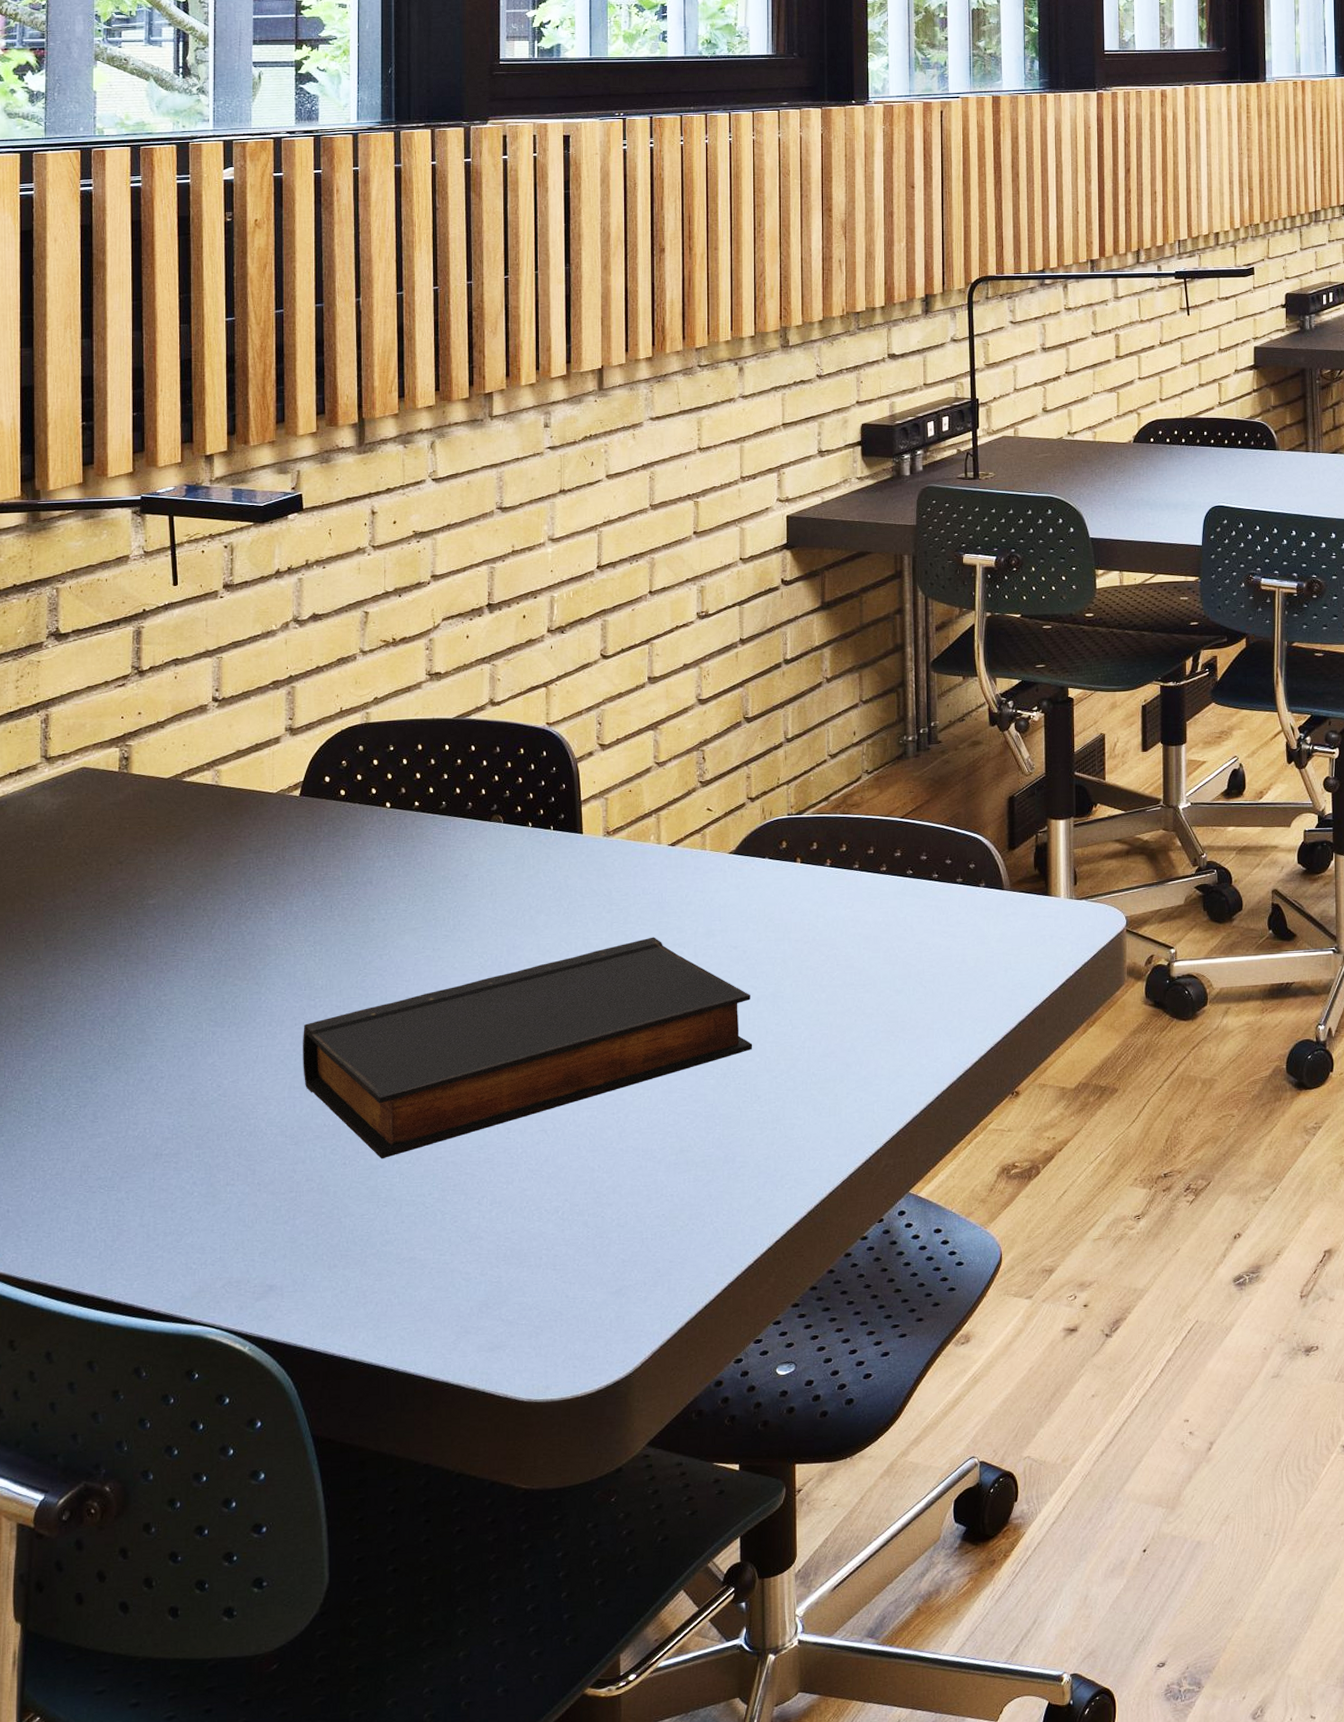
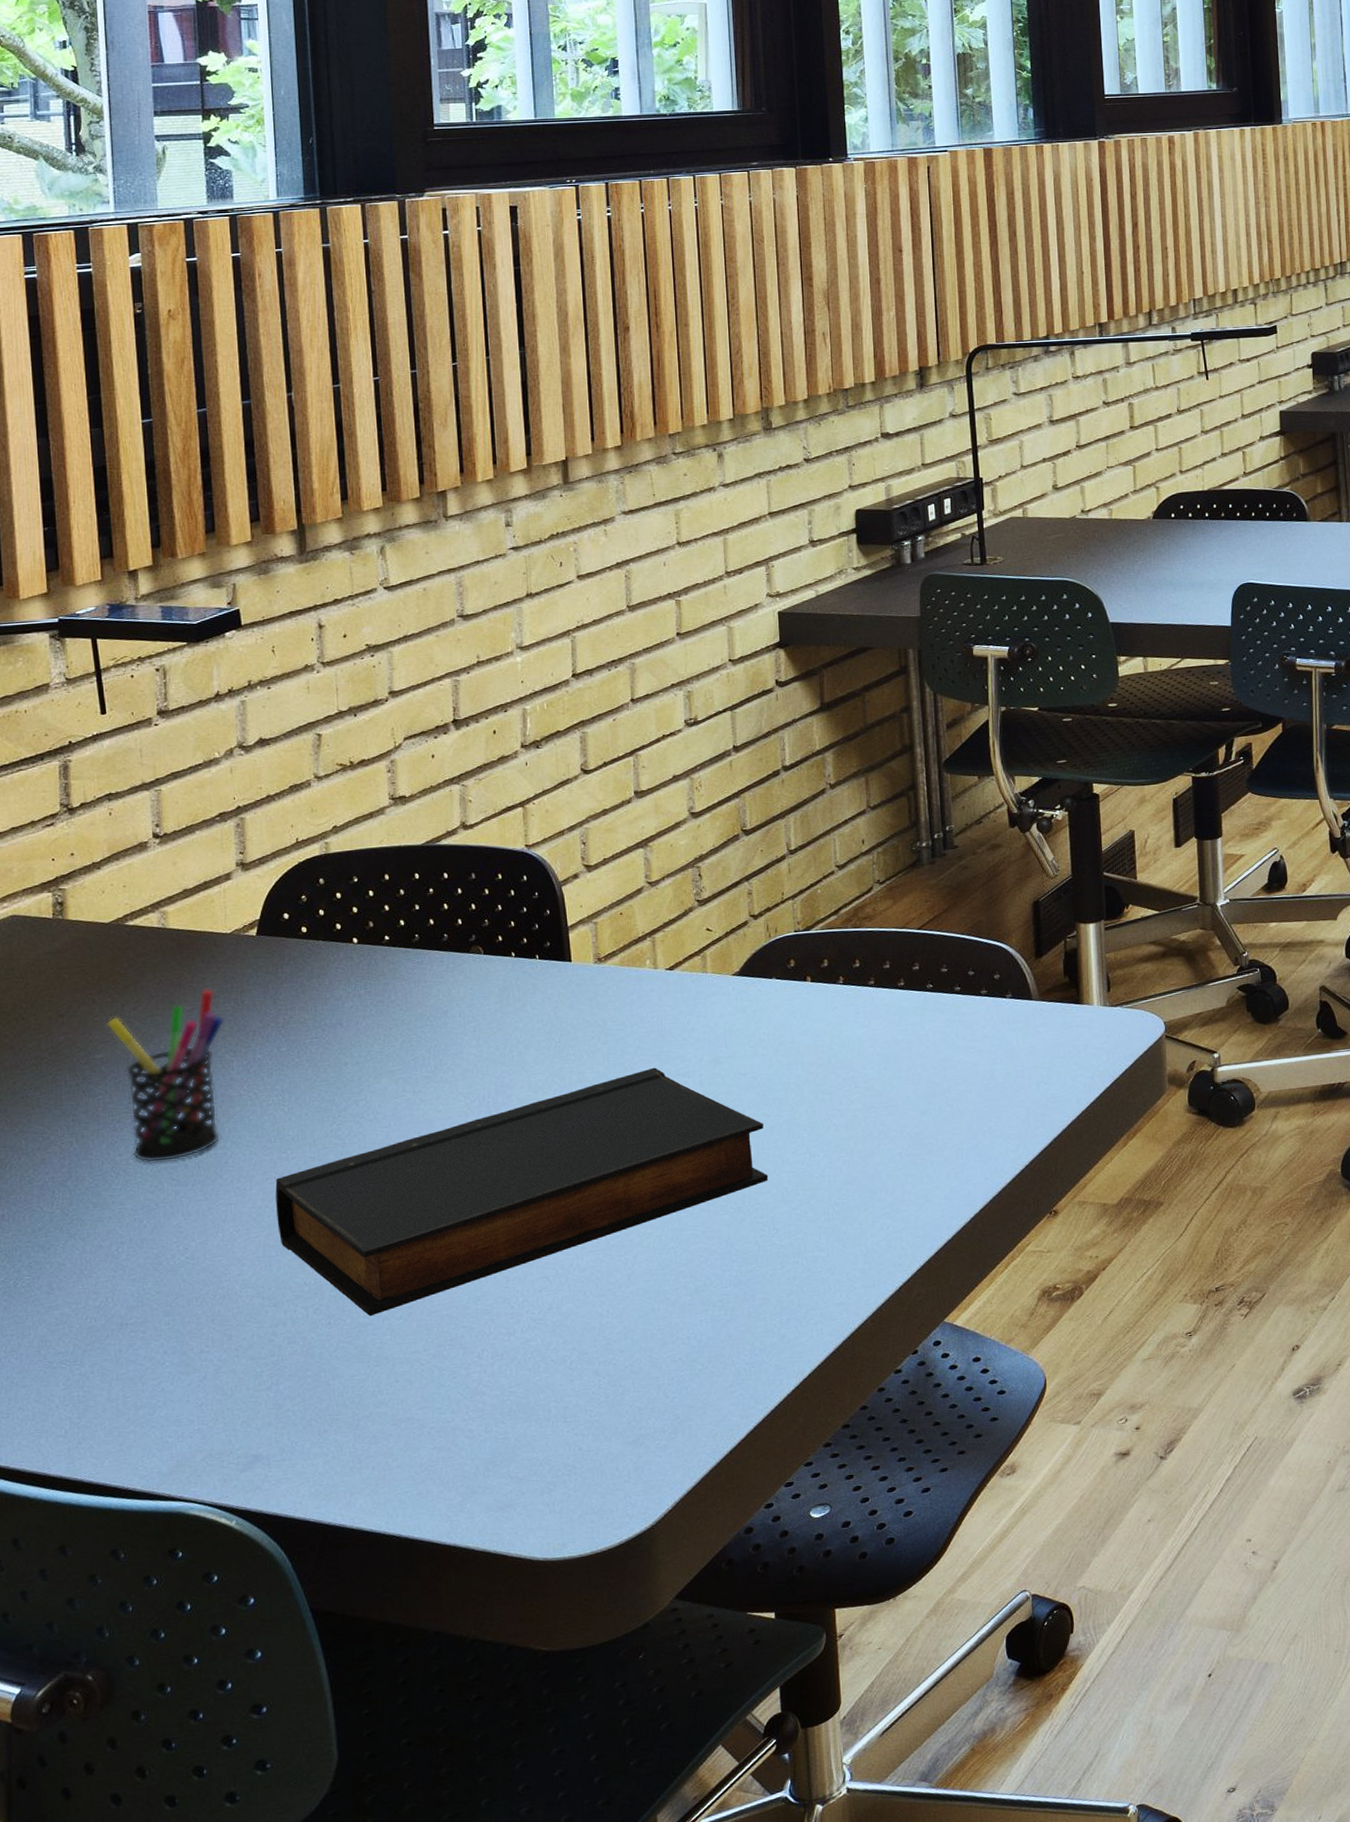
pen holder: none [161,843,266,1004] -> present [107,988,225,1163]

